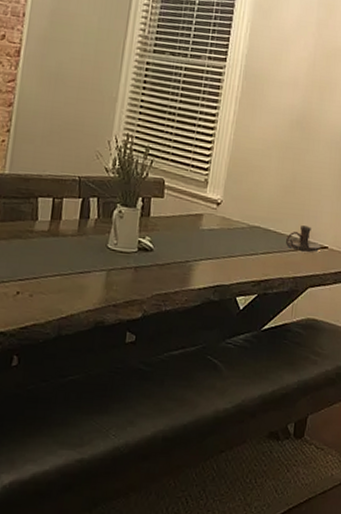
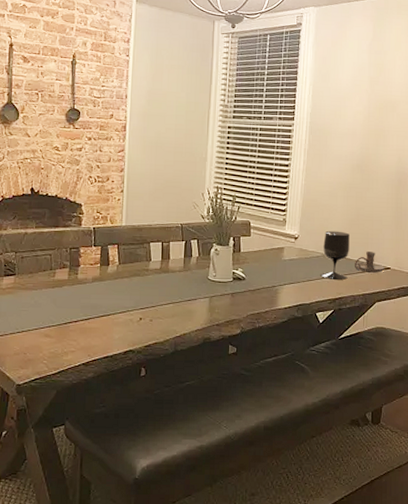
wine glass: none [245,197,283,258] -> present [320,230,350,280]

